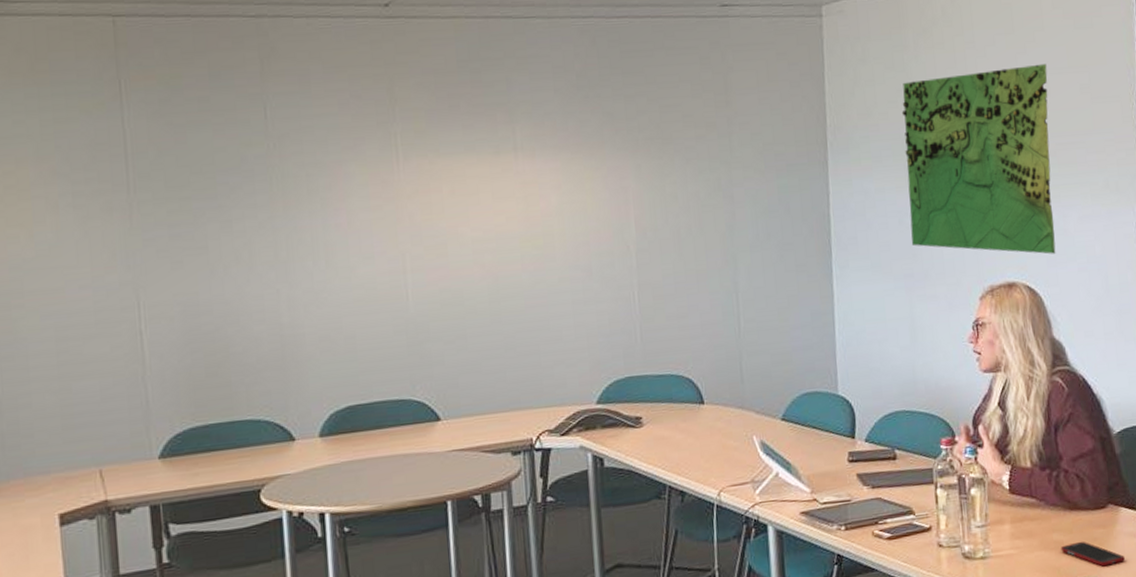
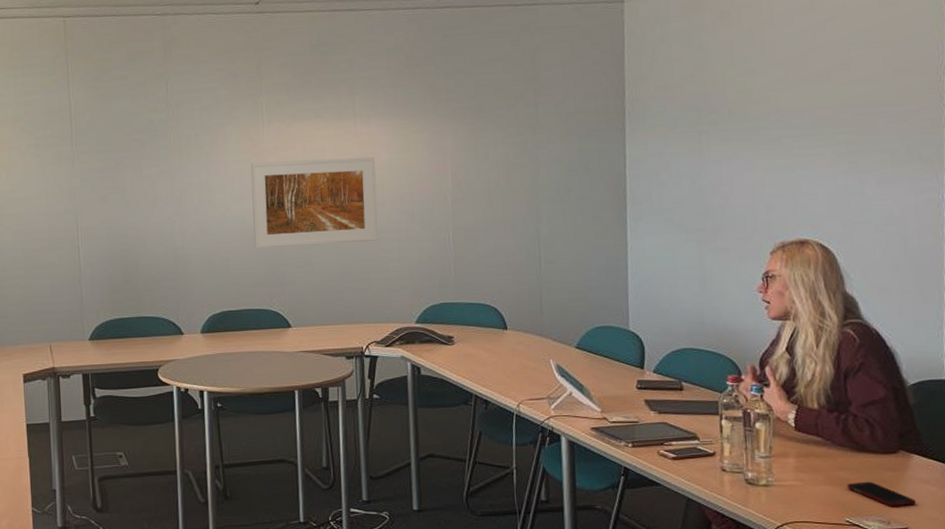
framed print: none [382,200,548,322] -> present [250,157,378,249]
map: present [901,63,1056,254] -> none [697,39,851,216]

